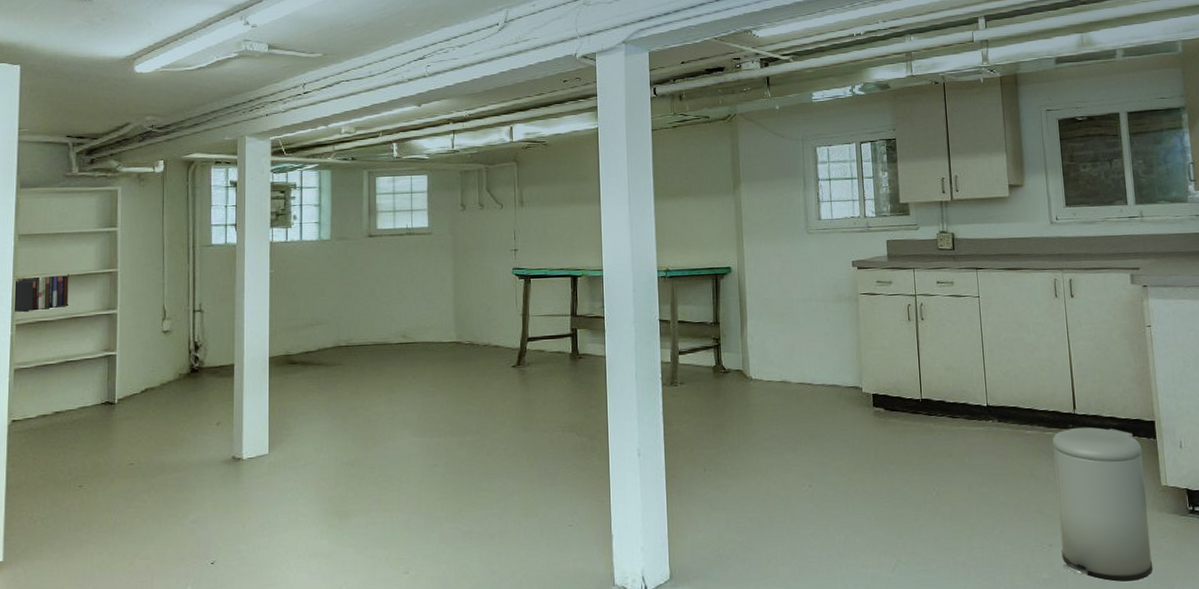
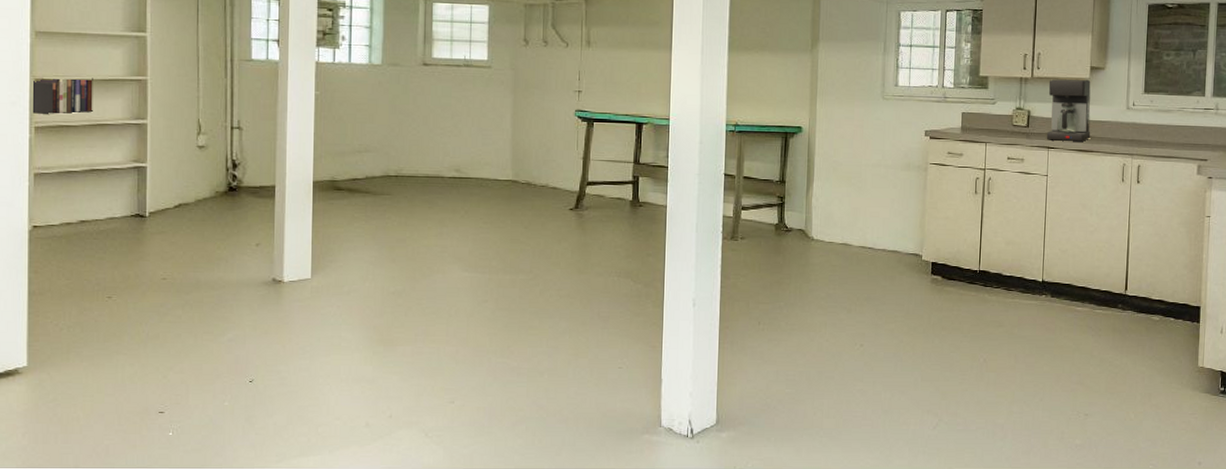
coffee maker: none [969,197,1018,261] -> present [1046,79,1091,142]
pedal bin: present [1052,427,1153,582] -> none [1095,307,1185,451]

